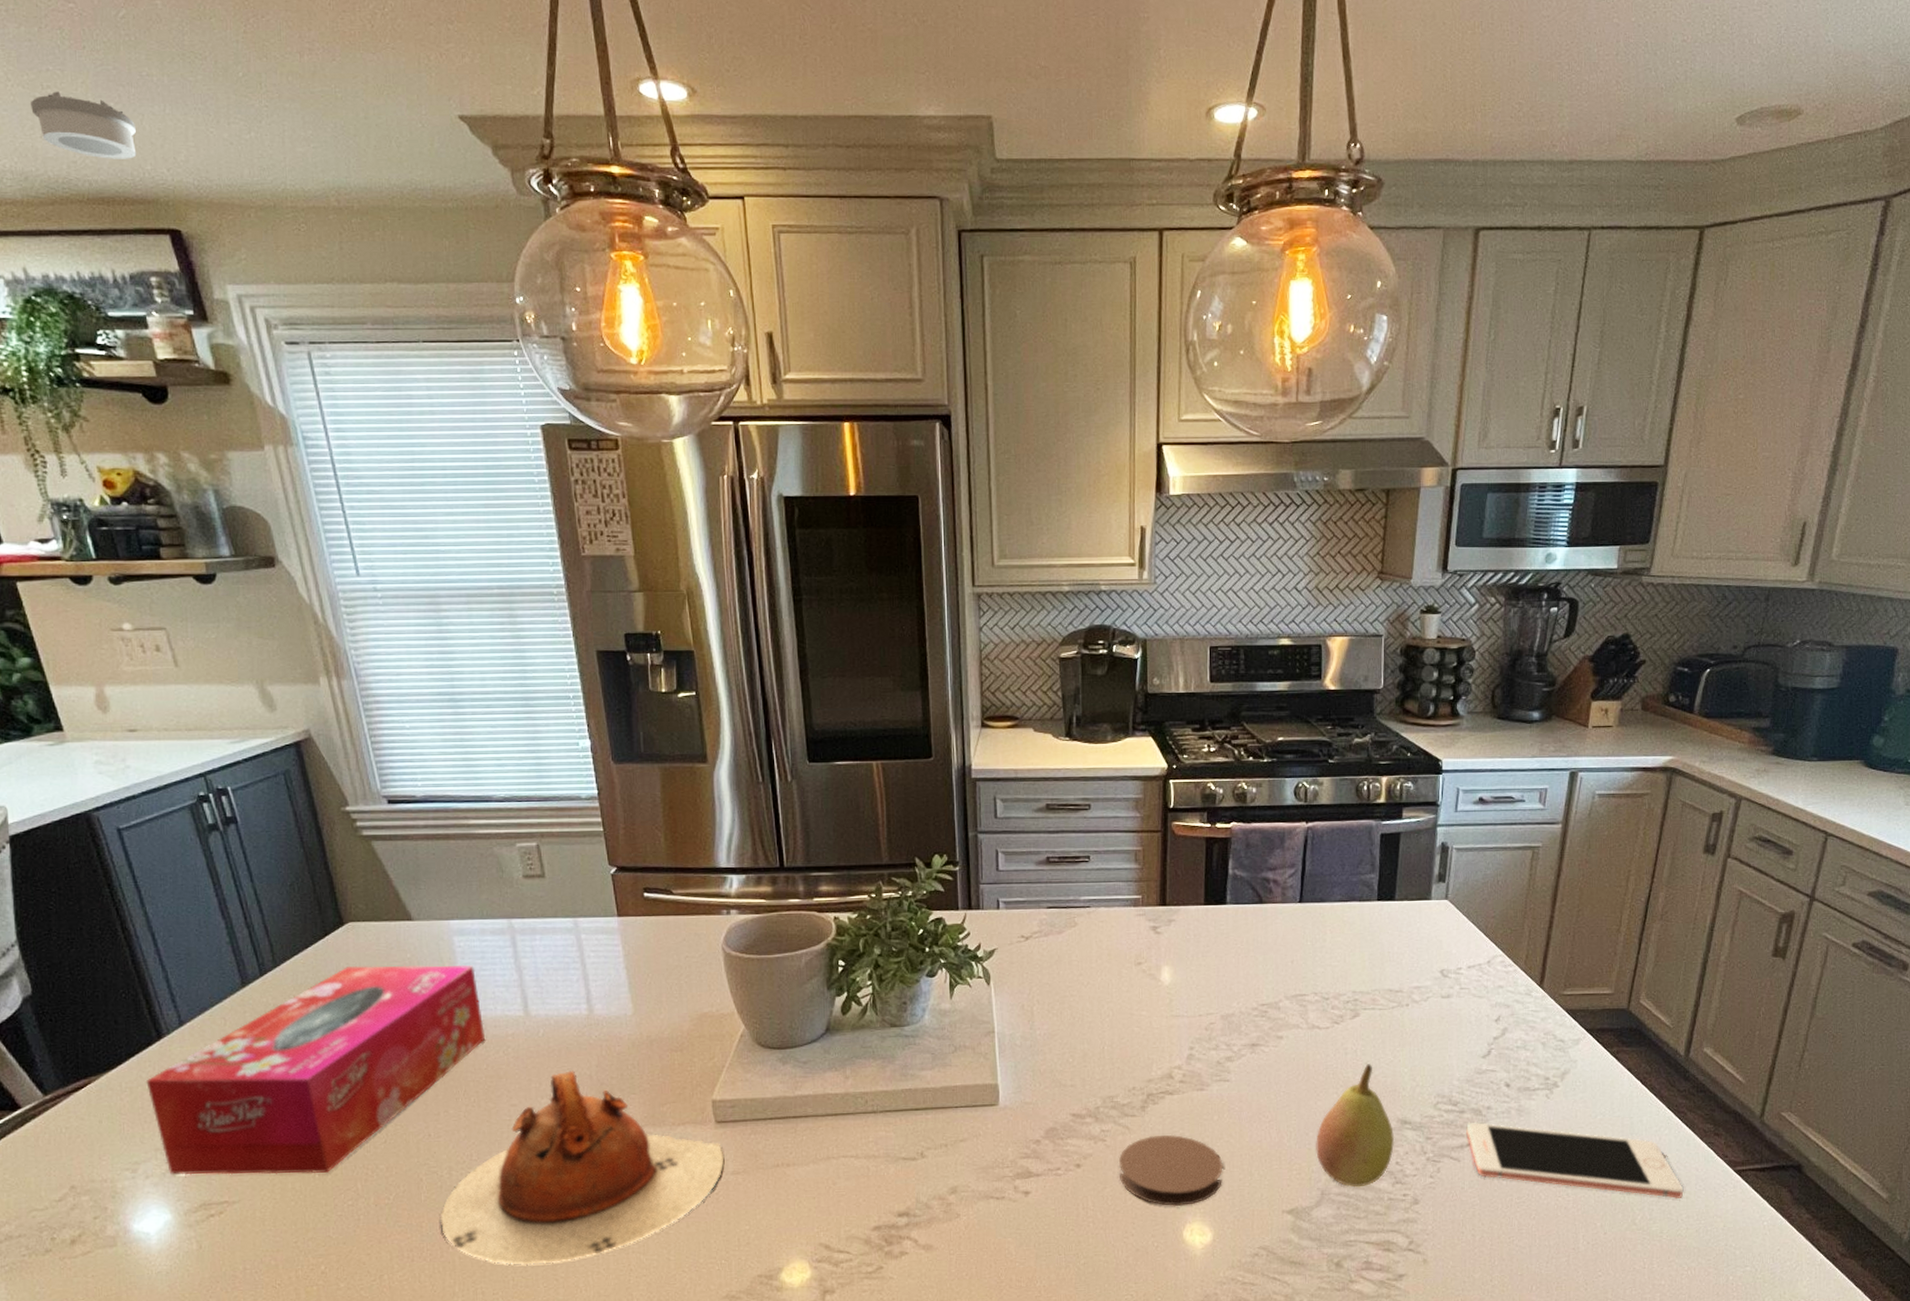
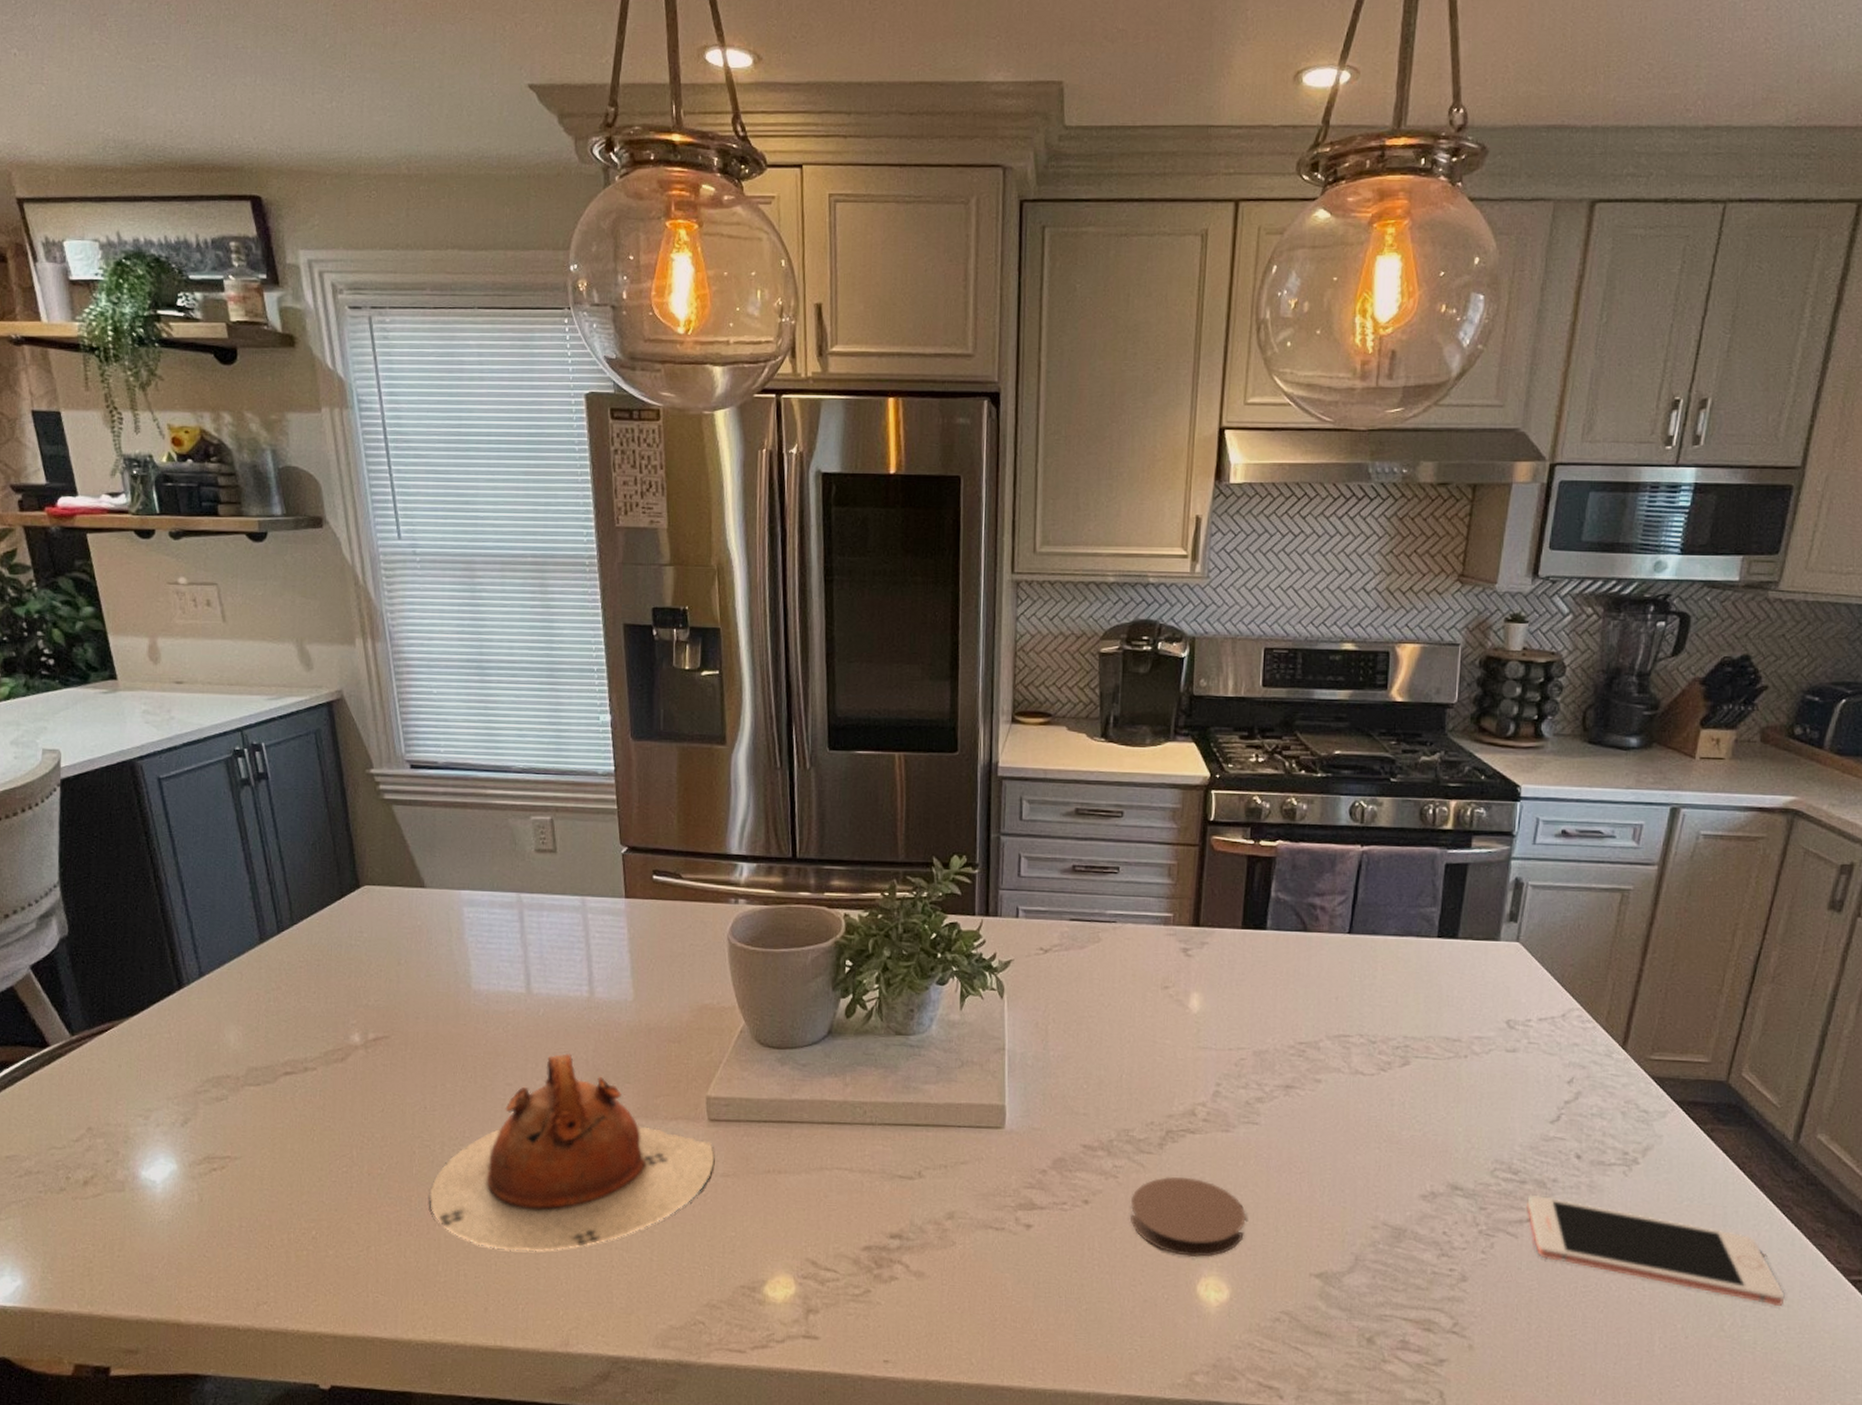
smoke detector: present [30,91,137,159] -> none [135,64,229,128]
tissue box: present [145,964,485,1175] -> none [163,929,486,1137]
fruit: present [1316,1064,1395,1188] -> none [1352,1119,1443,1256]

